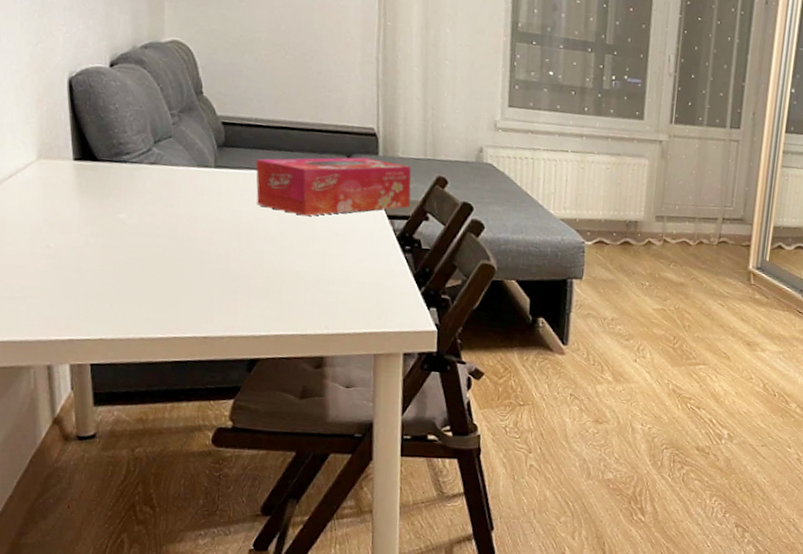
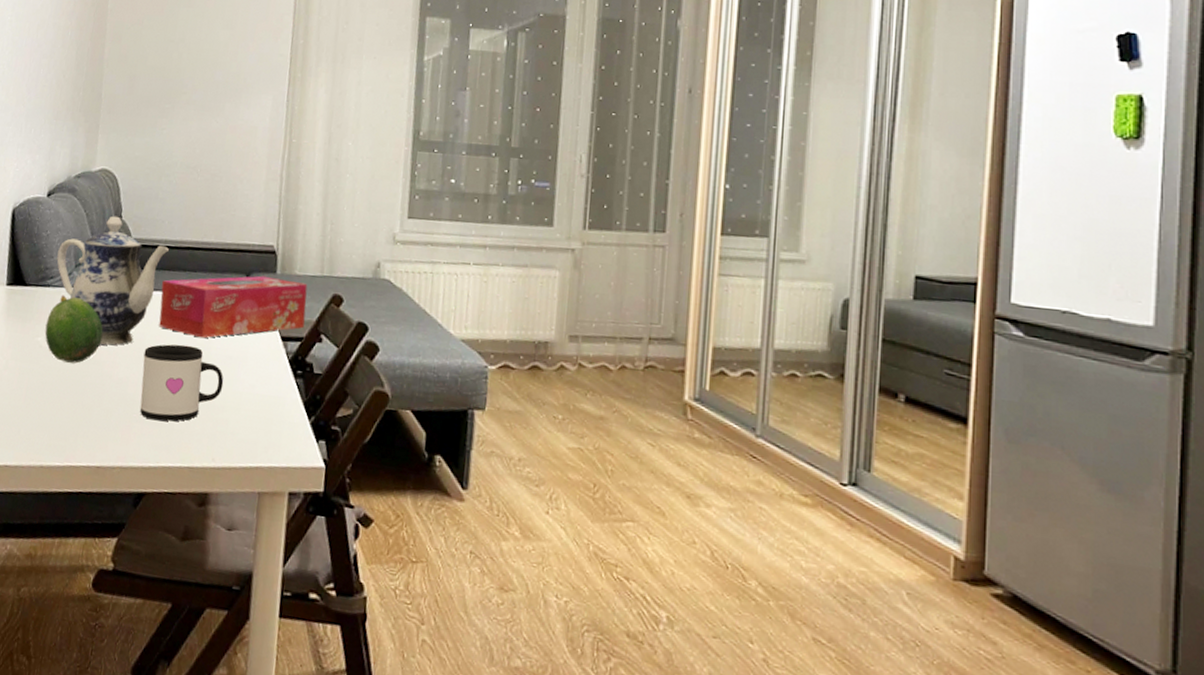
fruit: none [127,171,195,240] -> present [44,295,103,364]
teapot: none [131,91,260,223] -> present [56,216,169,345]
mug: none [243,221,332,294] -> present [140,344,224,422]

